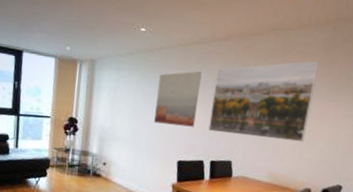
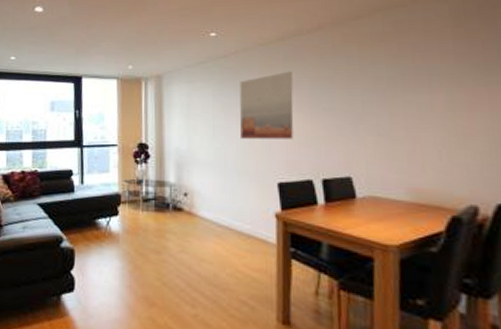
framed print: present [208,60,319,143] -> none [311,37,453,144]

